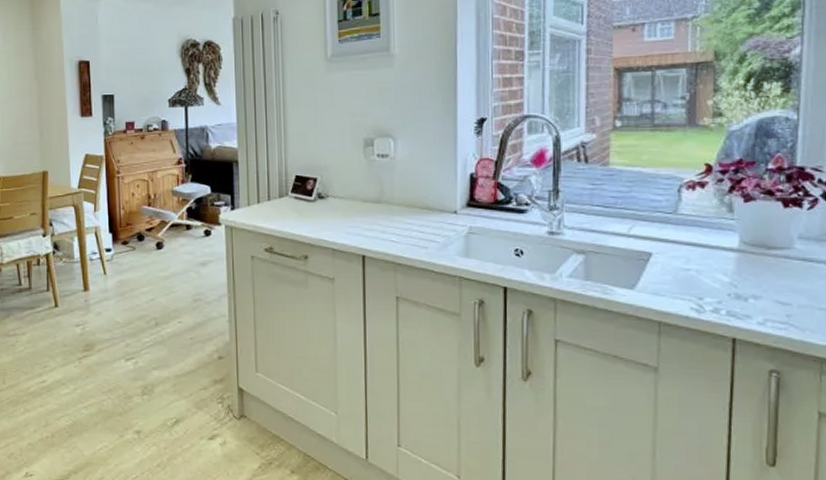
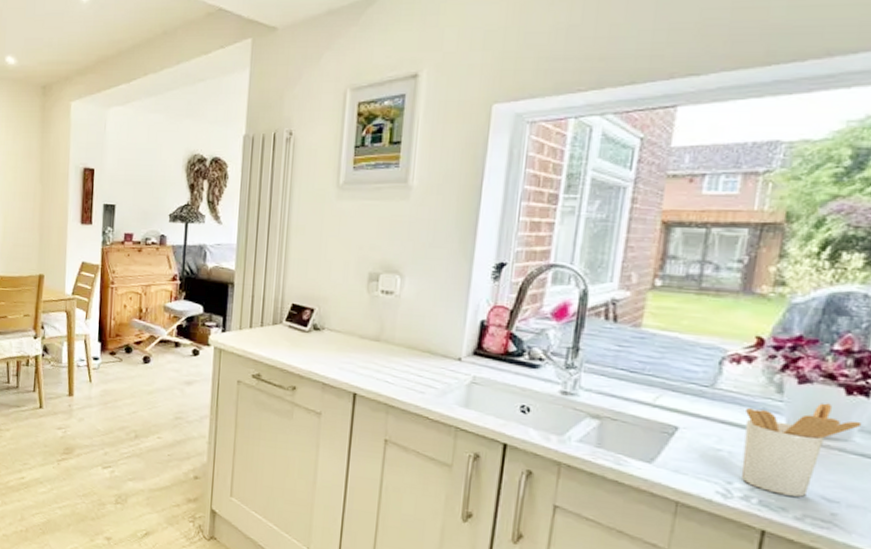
utensil holder: none [706,217,800,303] -> present [740,403,863,497]

